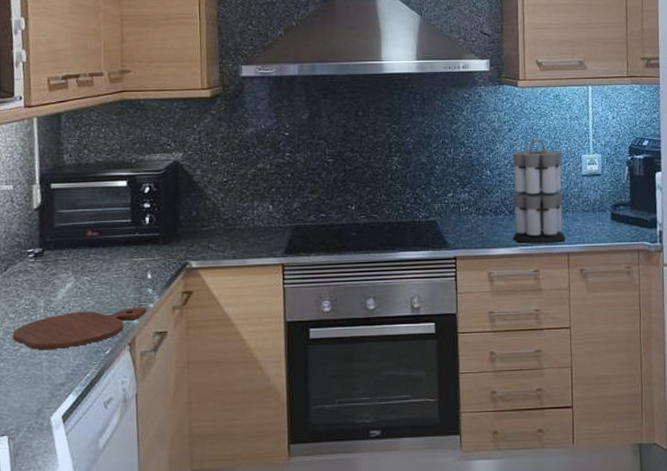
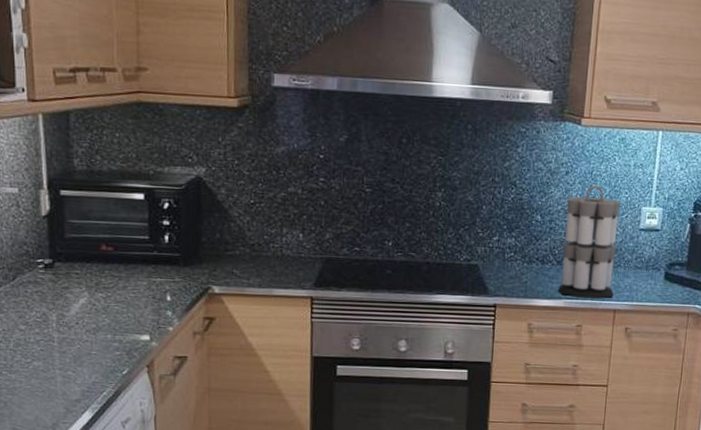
cutting board: present [12,307,147,349] -> none [23,328,166,365]

